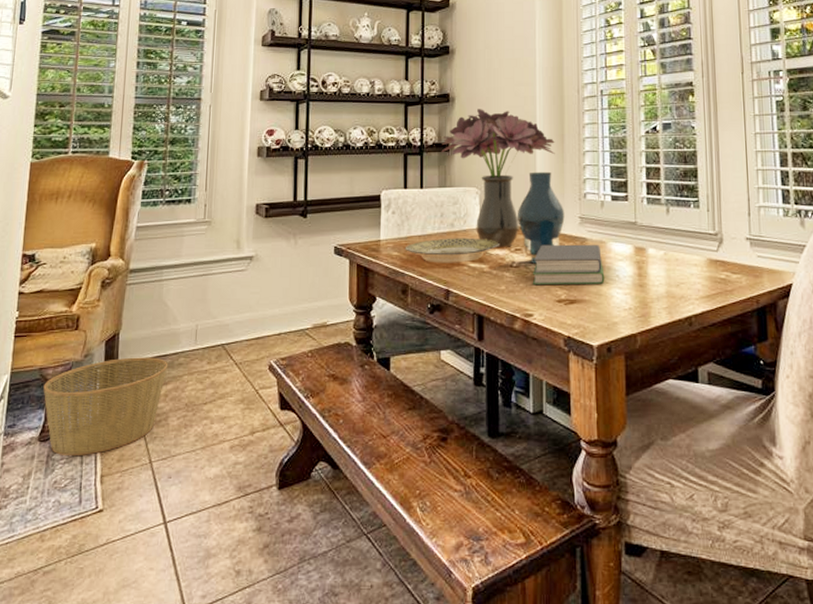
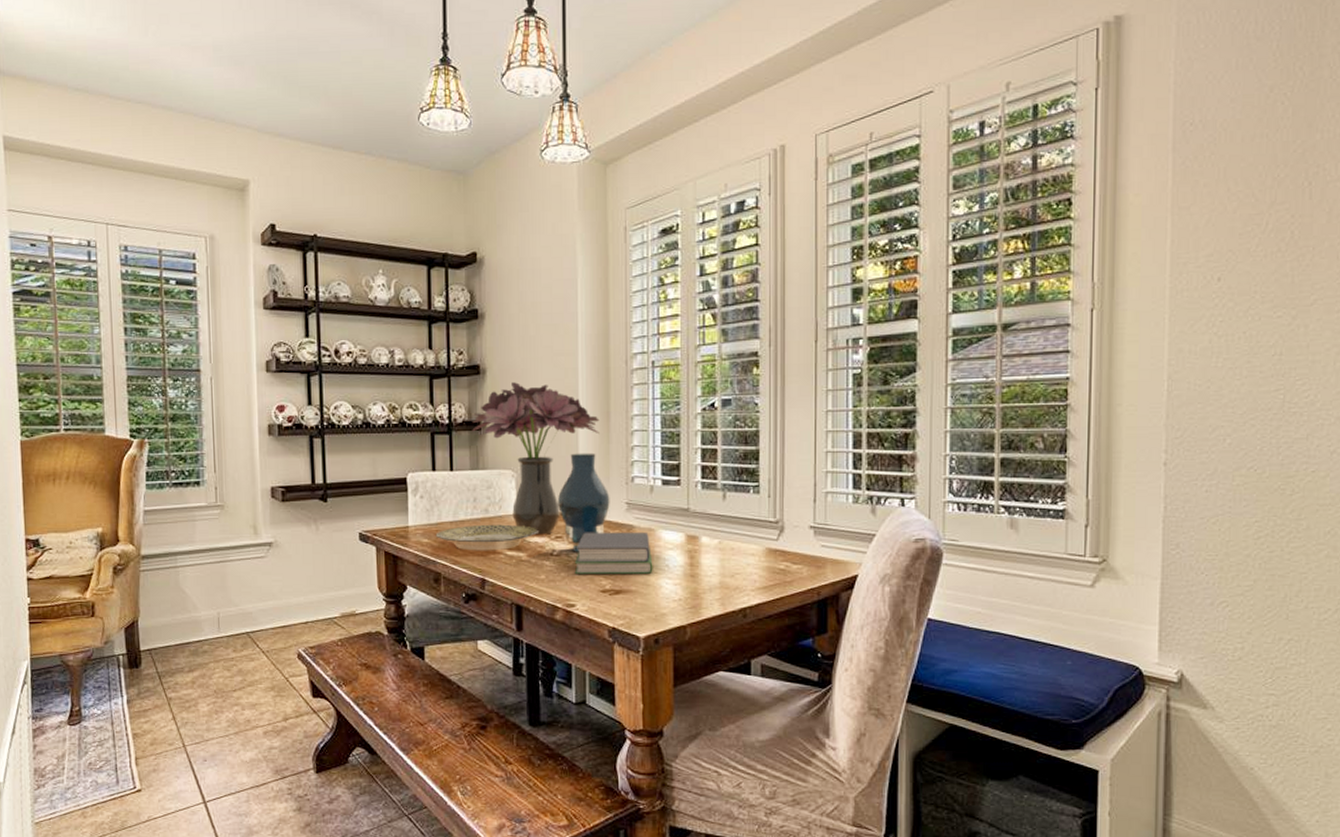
basket: present [43,357,168,457] -> none [66,644,193,740]

